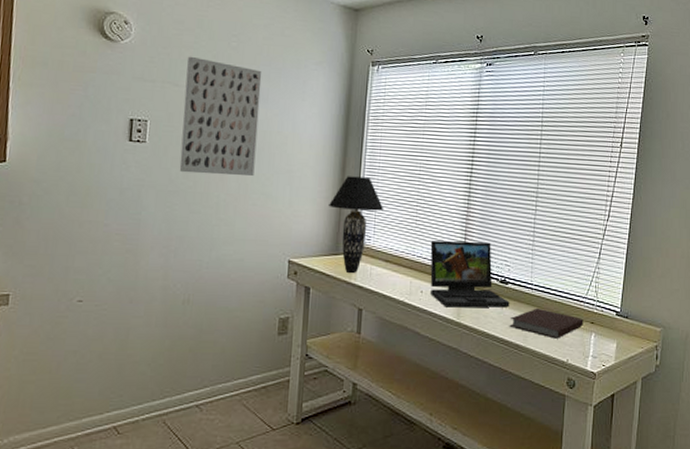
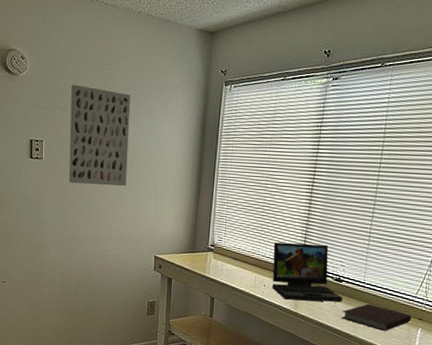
table lamp: present [329,176,384,273] -> none [187,186,234,268]

